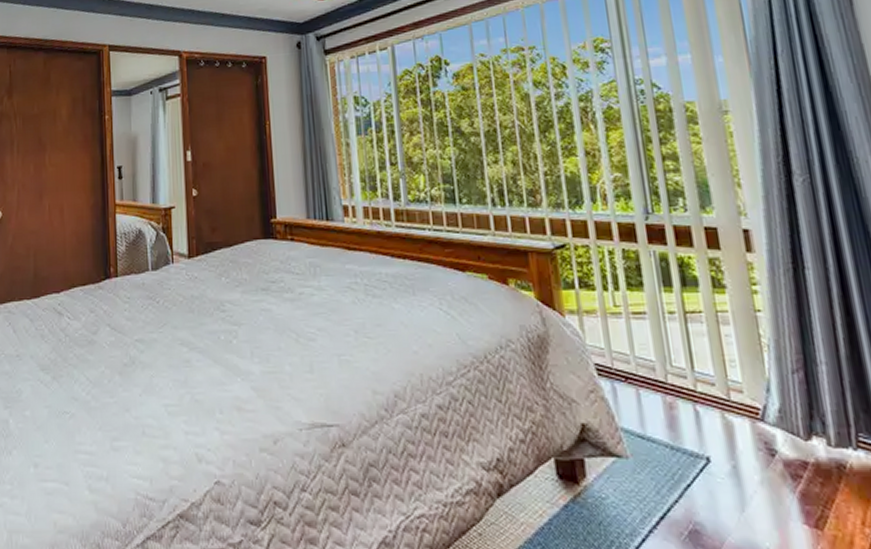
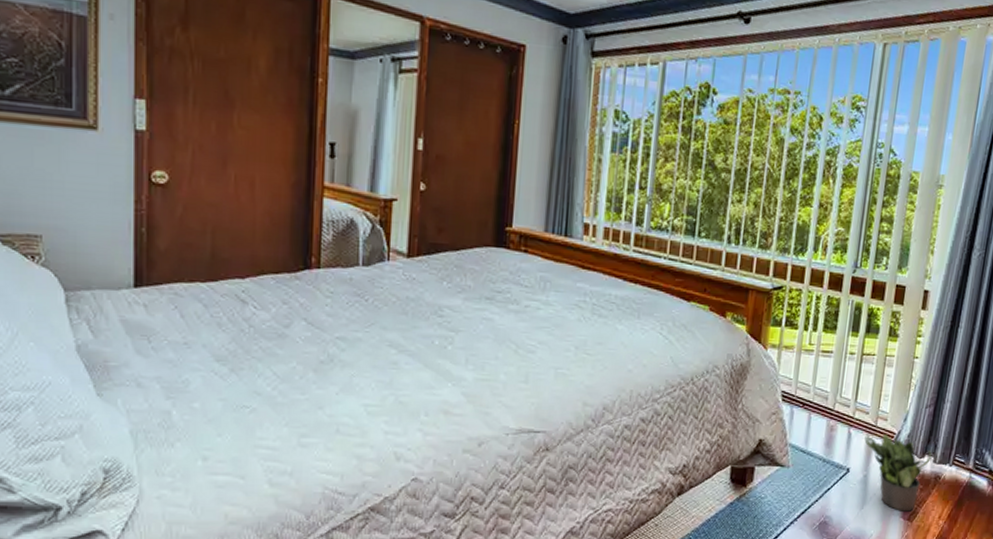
potted plant: none [718,409,822,515] -> present [864,433,932,512]

